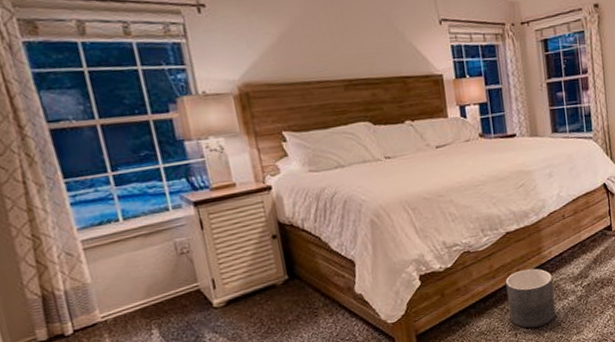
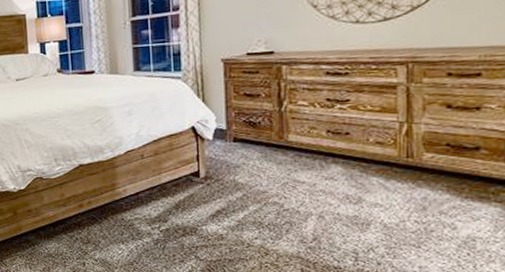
planter: present [505,268,556,328] -> none [76,202,128,261]

